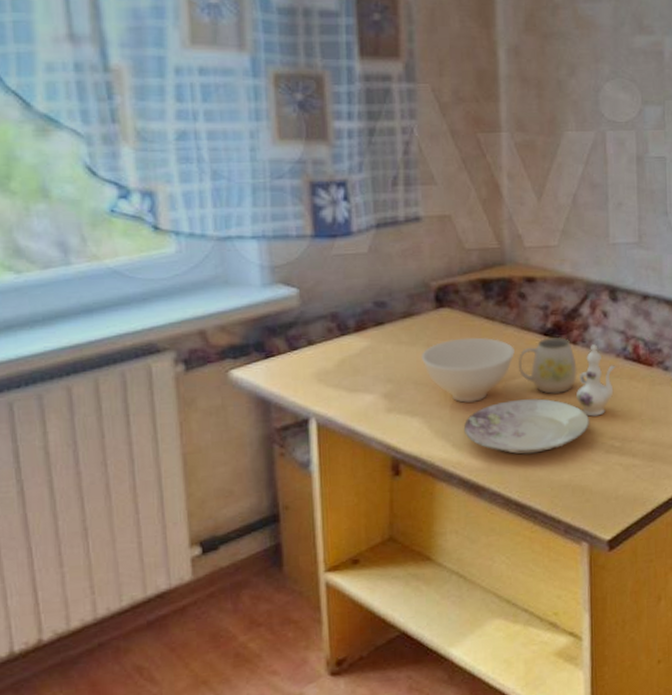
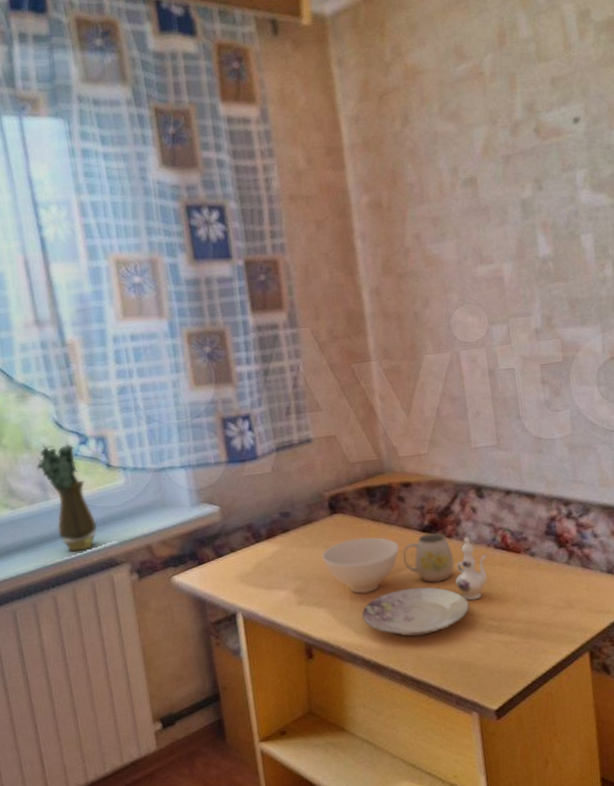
vase: none [56,192,135,332] -> present [36,441,98,552]

